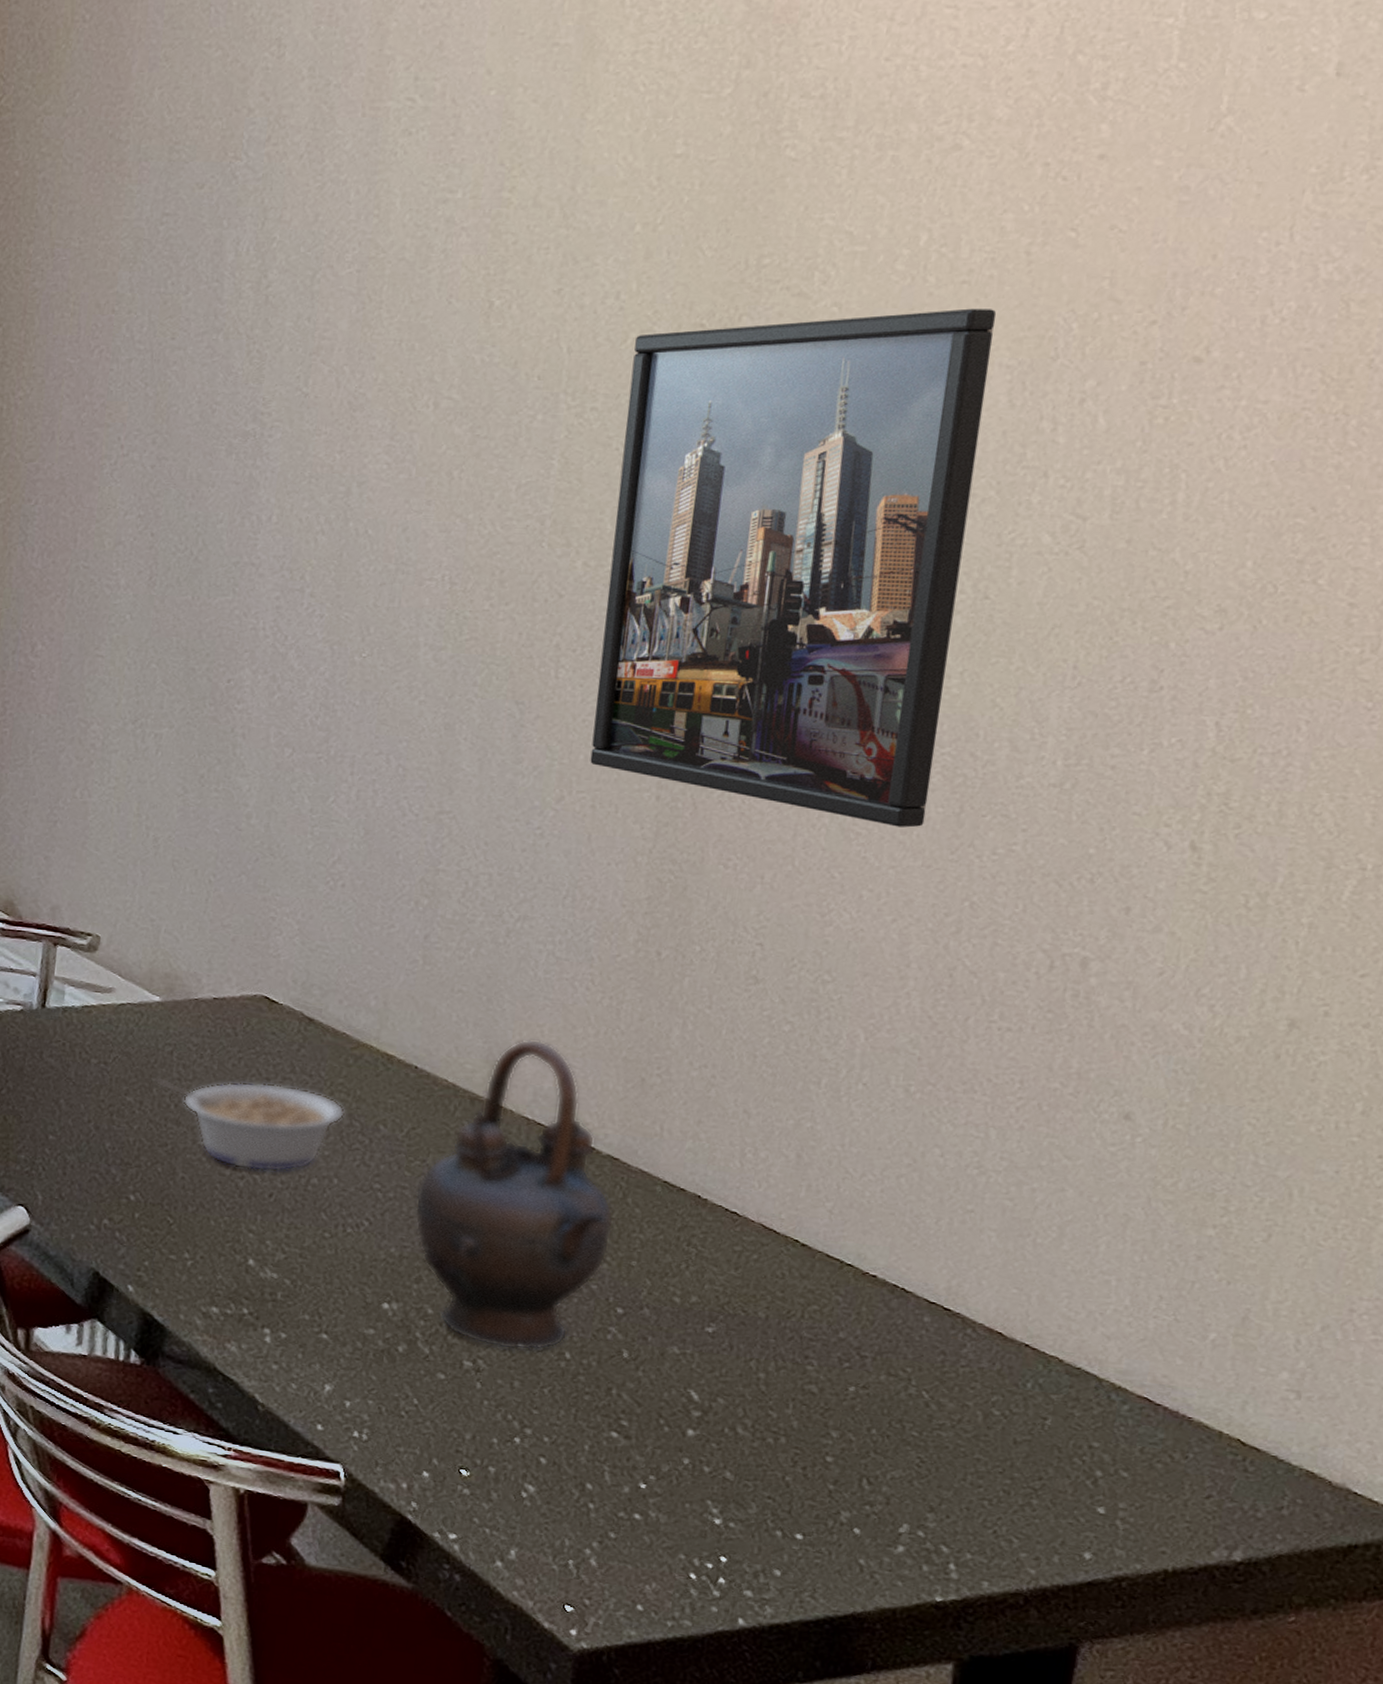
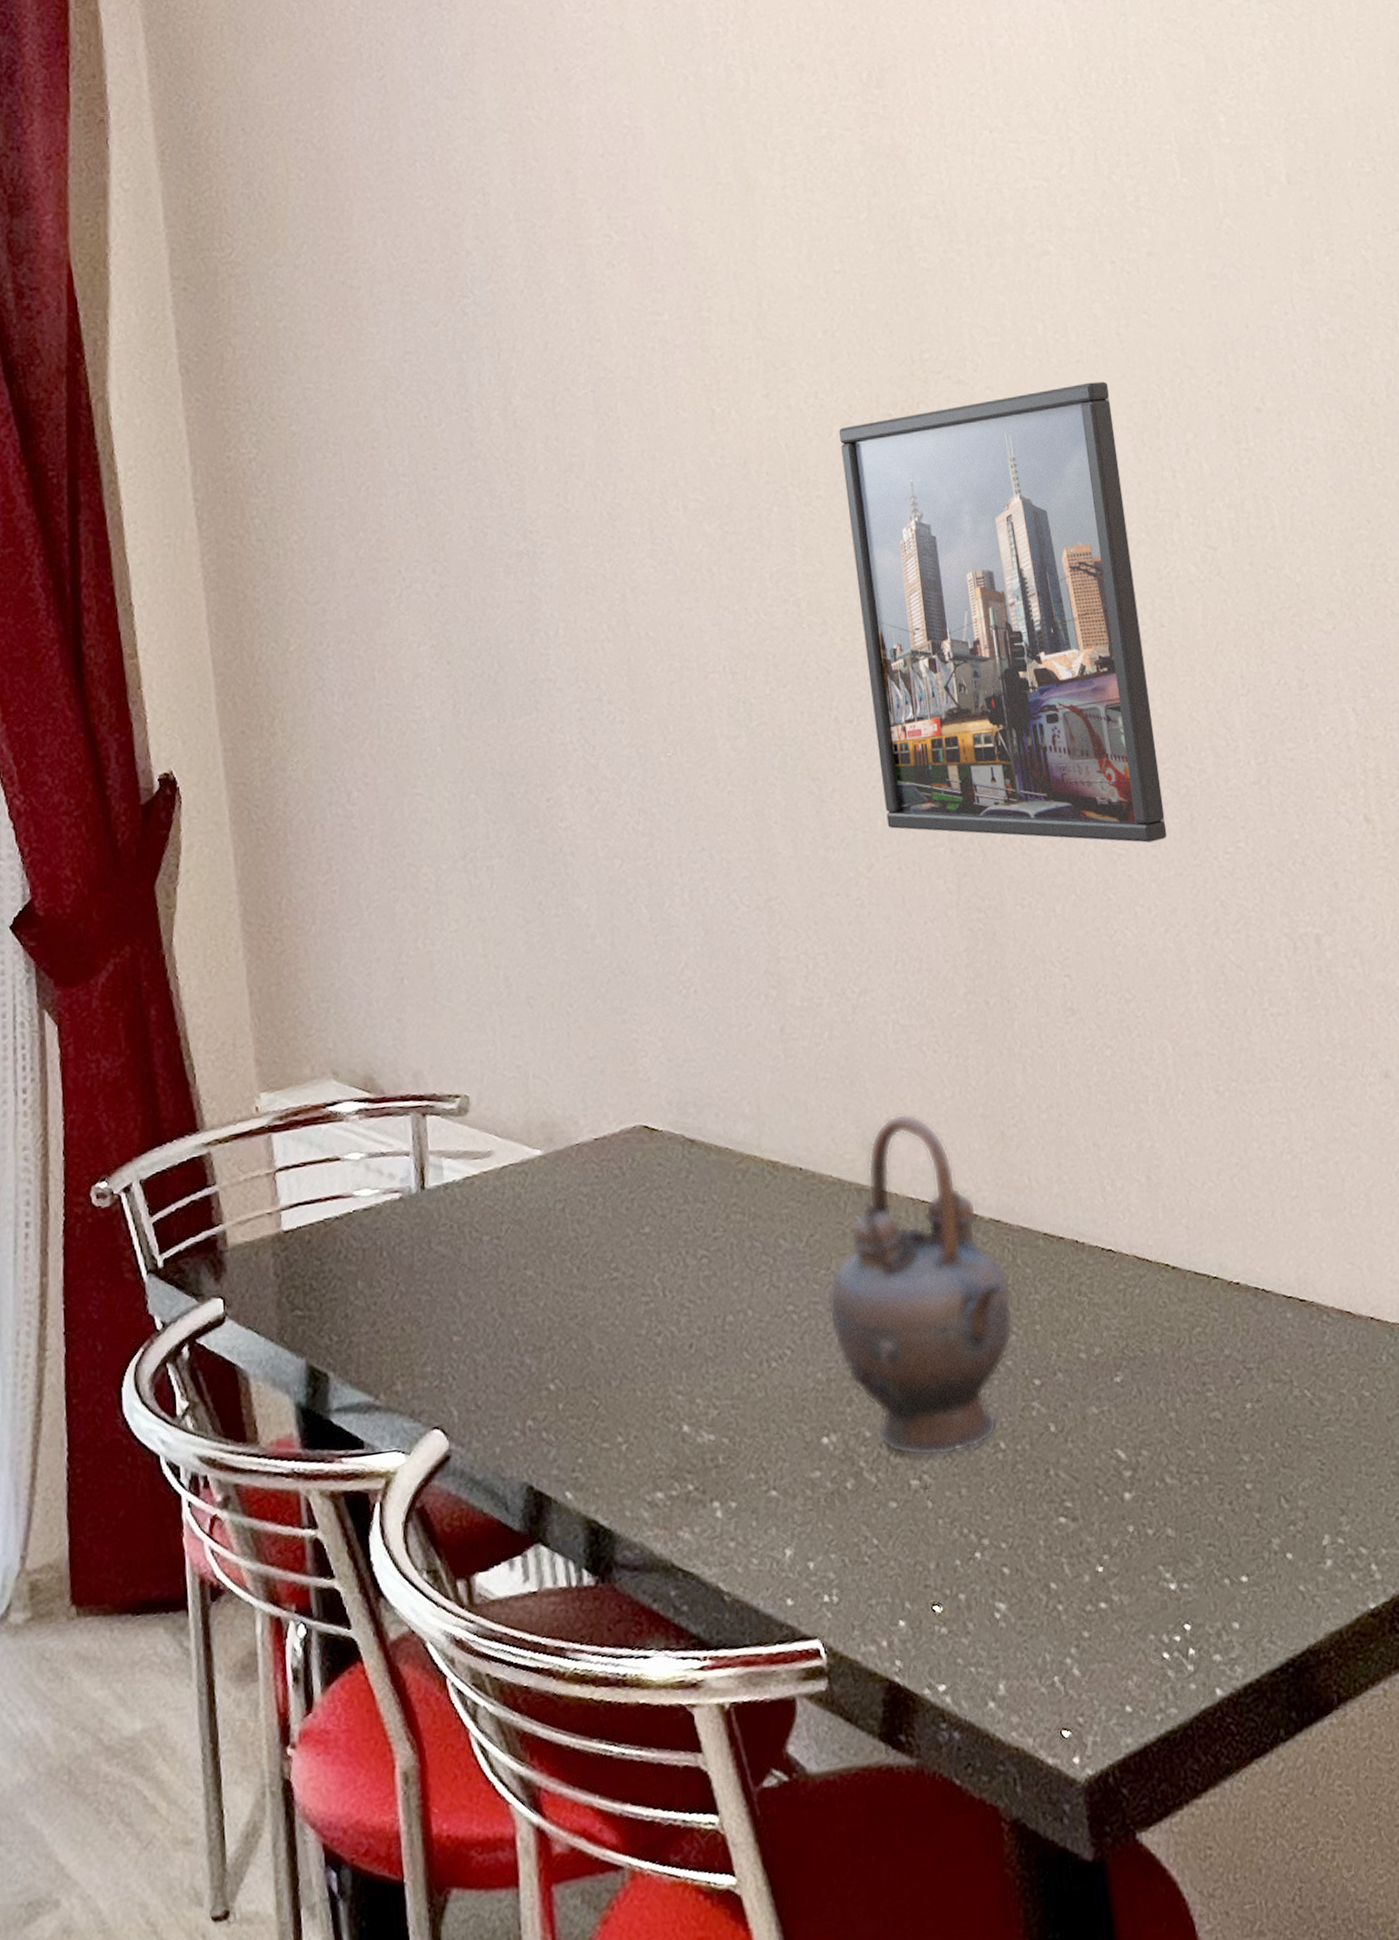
legume: present [155,1076,345,1172] -> none [552,1217,745,1324]

